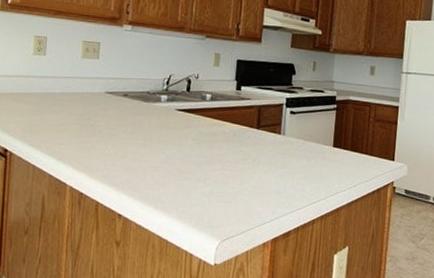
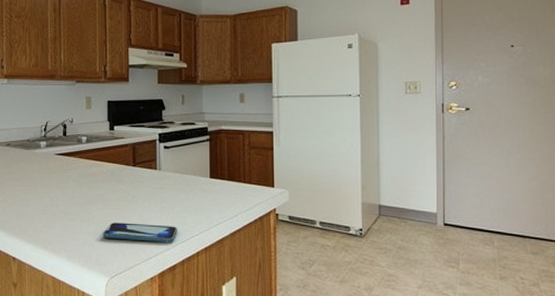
smartphone: none [218,184,295,209] -> present [103,222,177,243]

